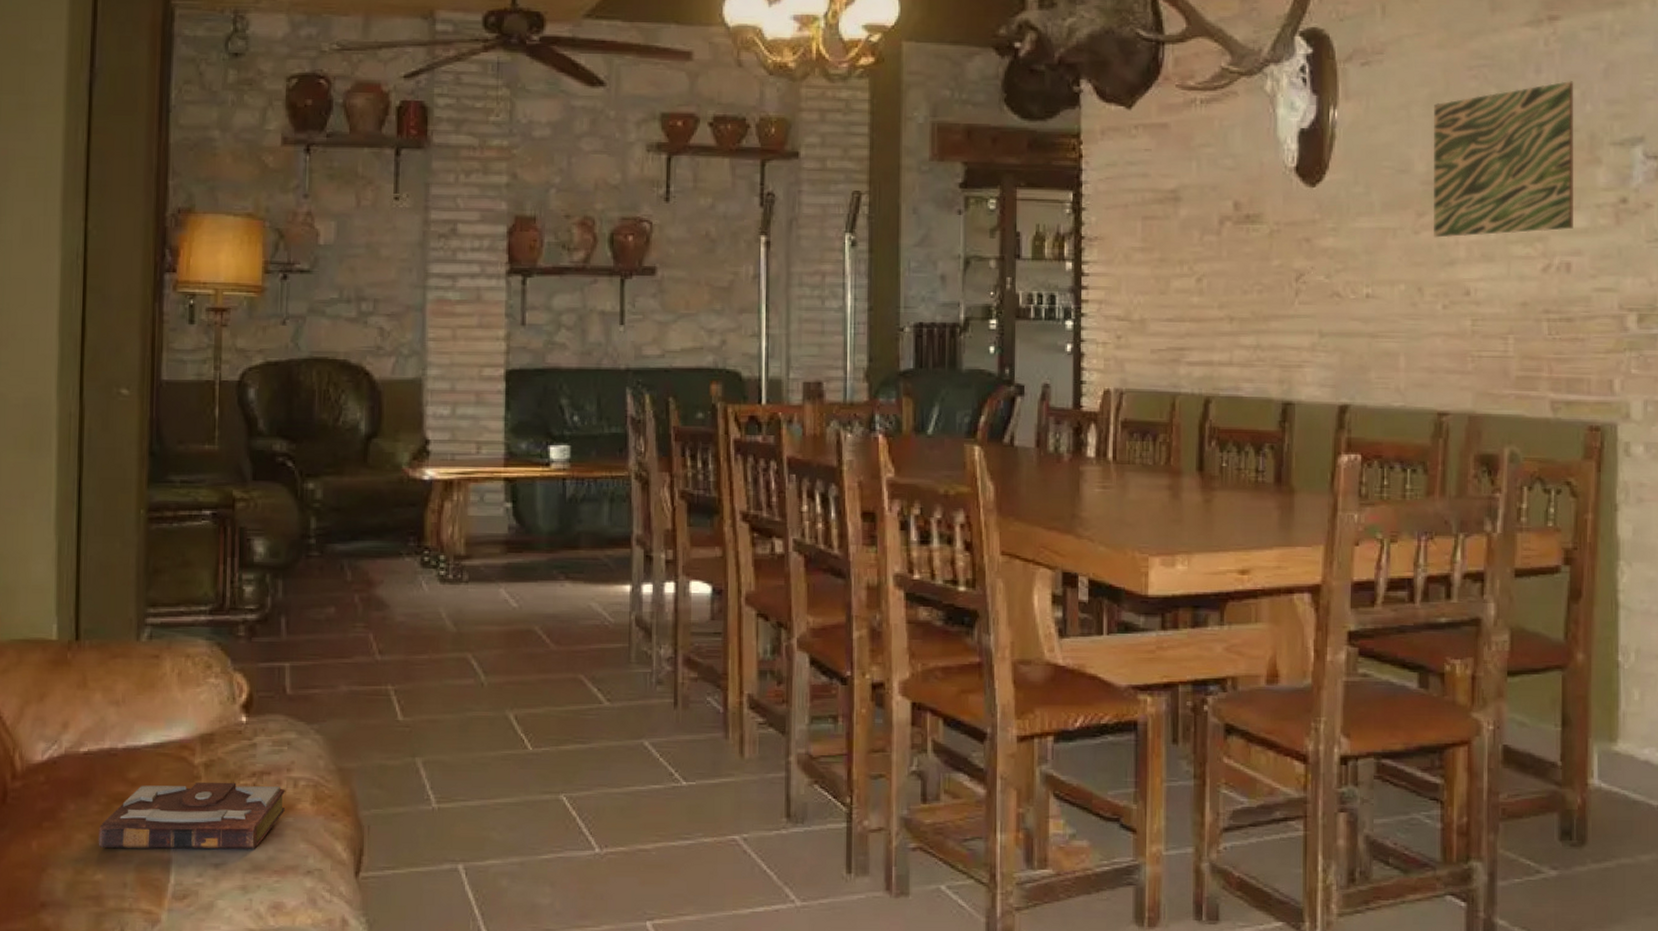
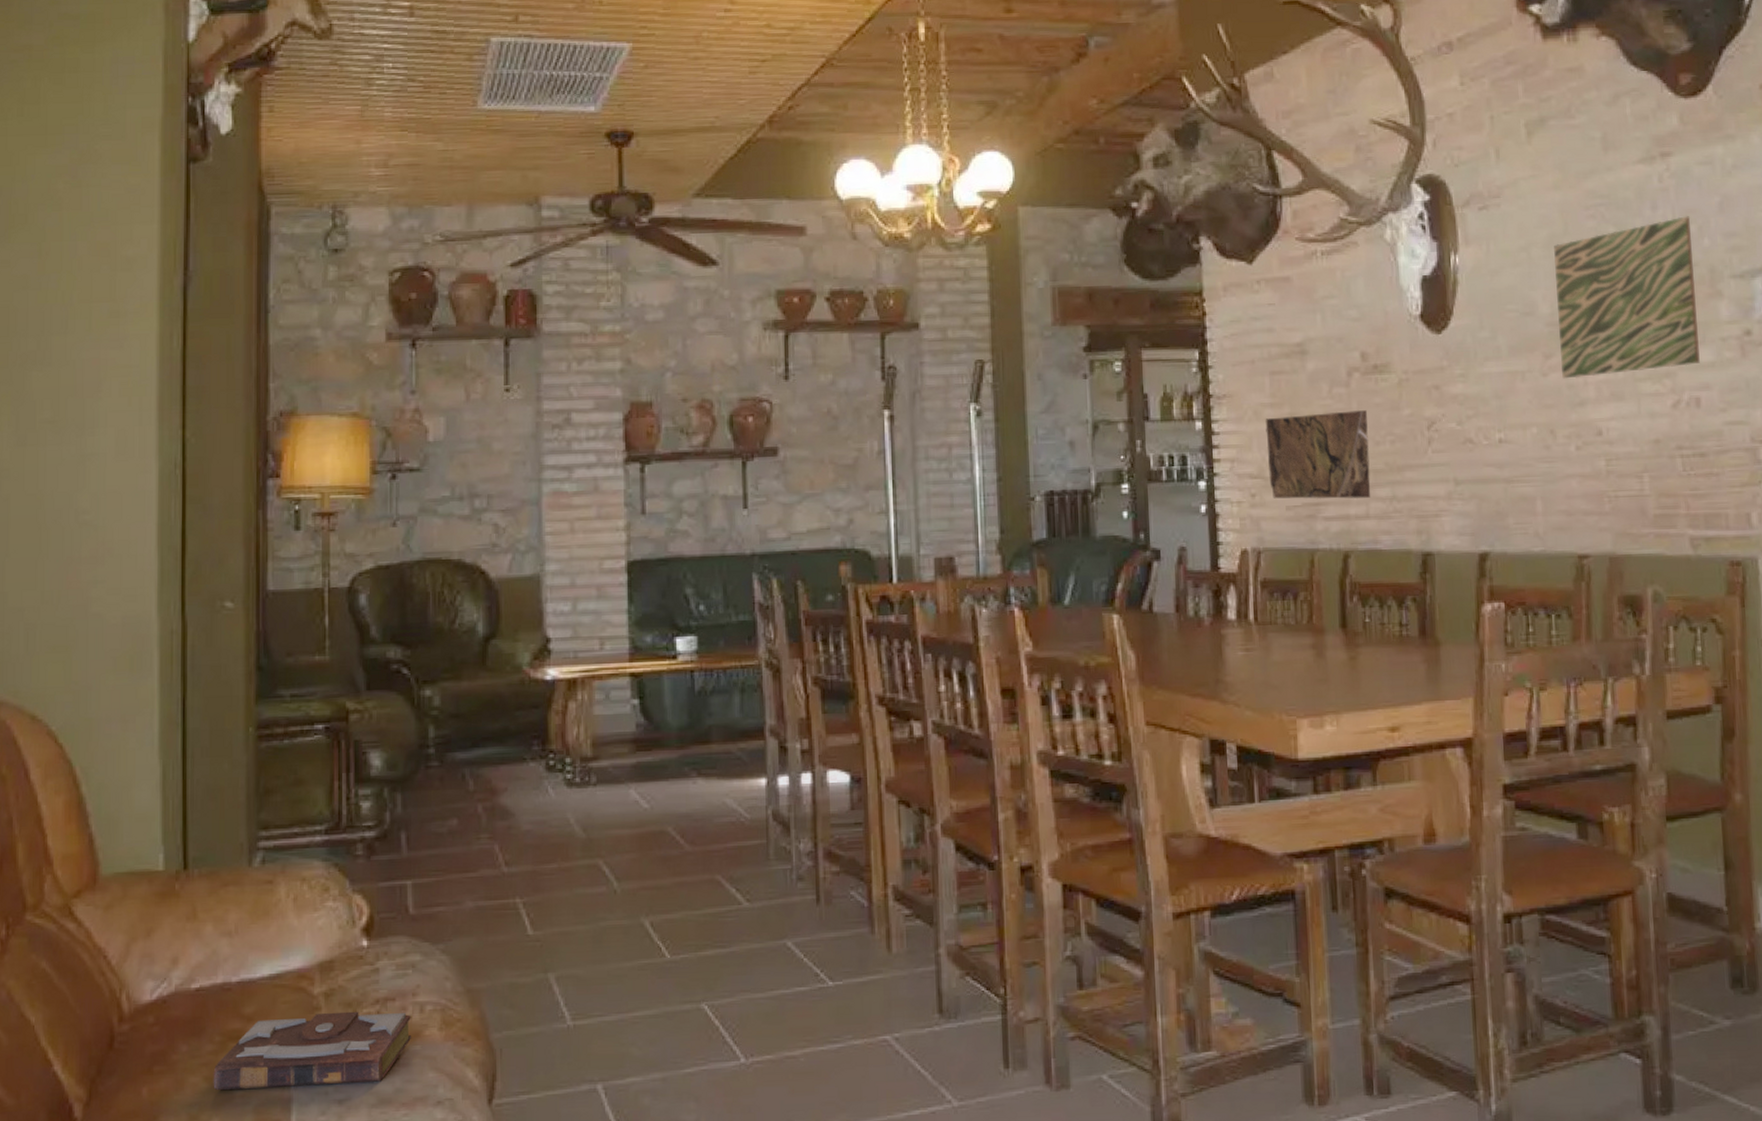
map: none [1135,259,1237,345] -> present [1265,410,1371,499]

